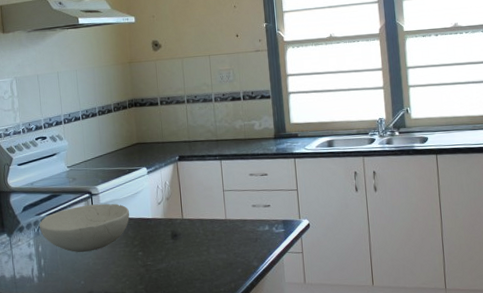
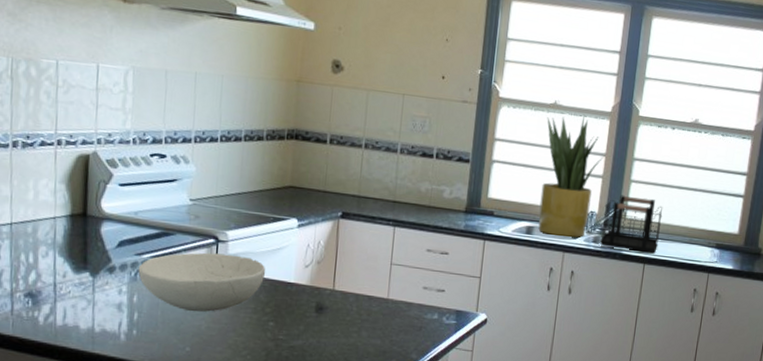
planter: none [326,40,382,145] -> present [538,114,606,238]
dish rack: none [390,98,445,146] -> present [600,195,663,254]

